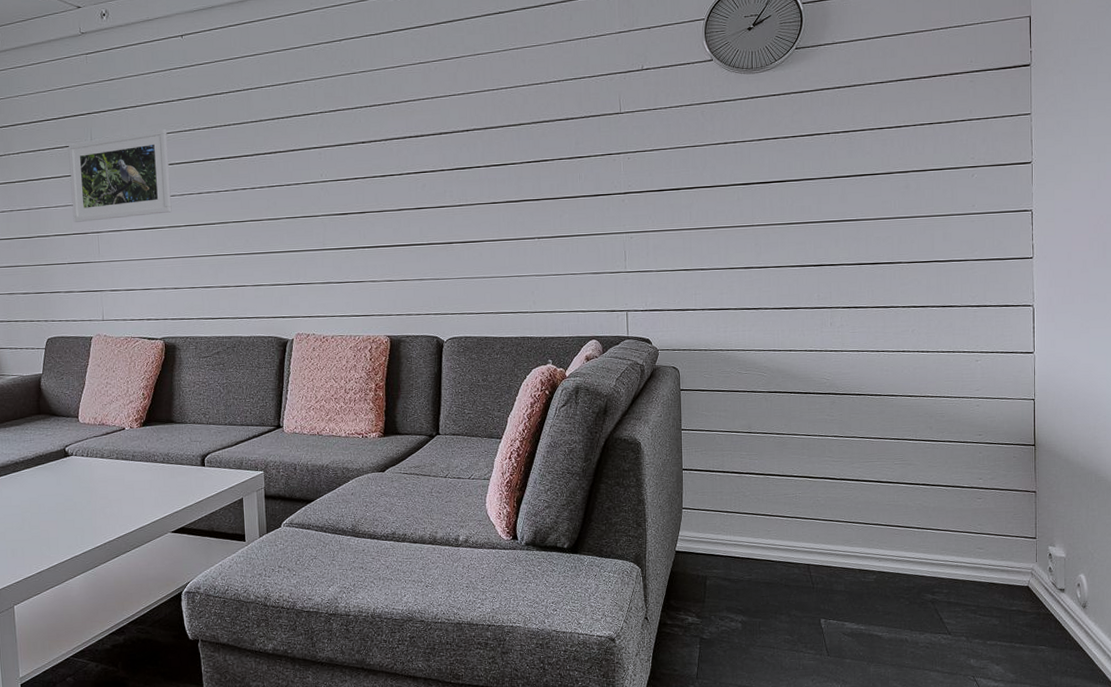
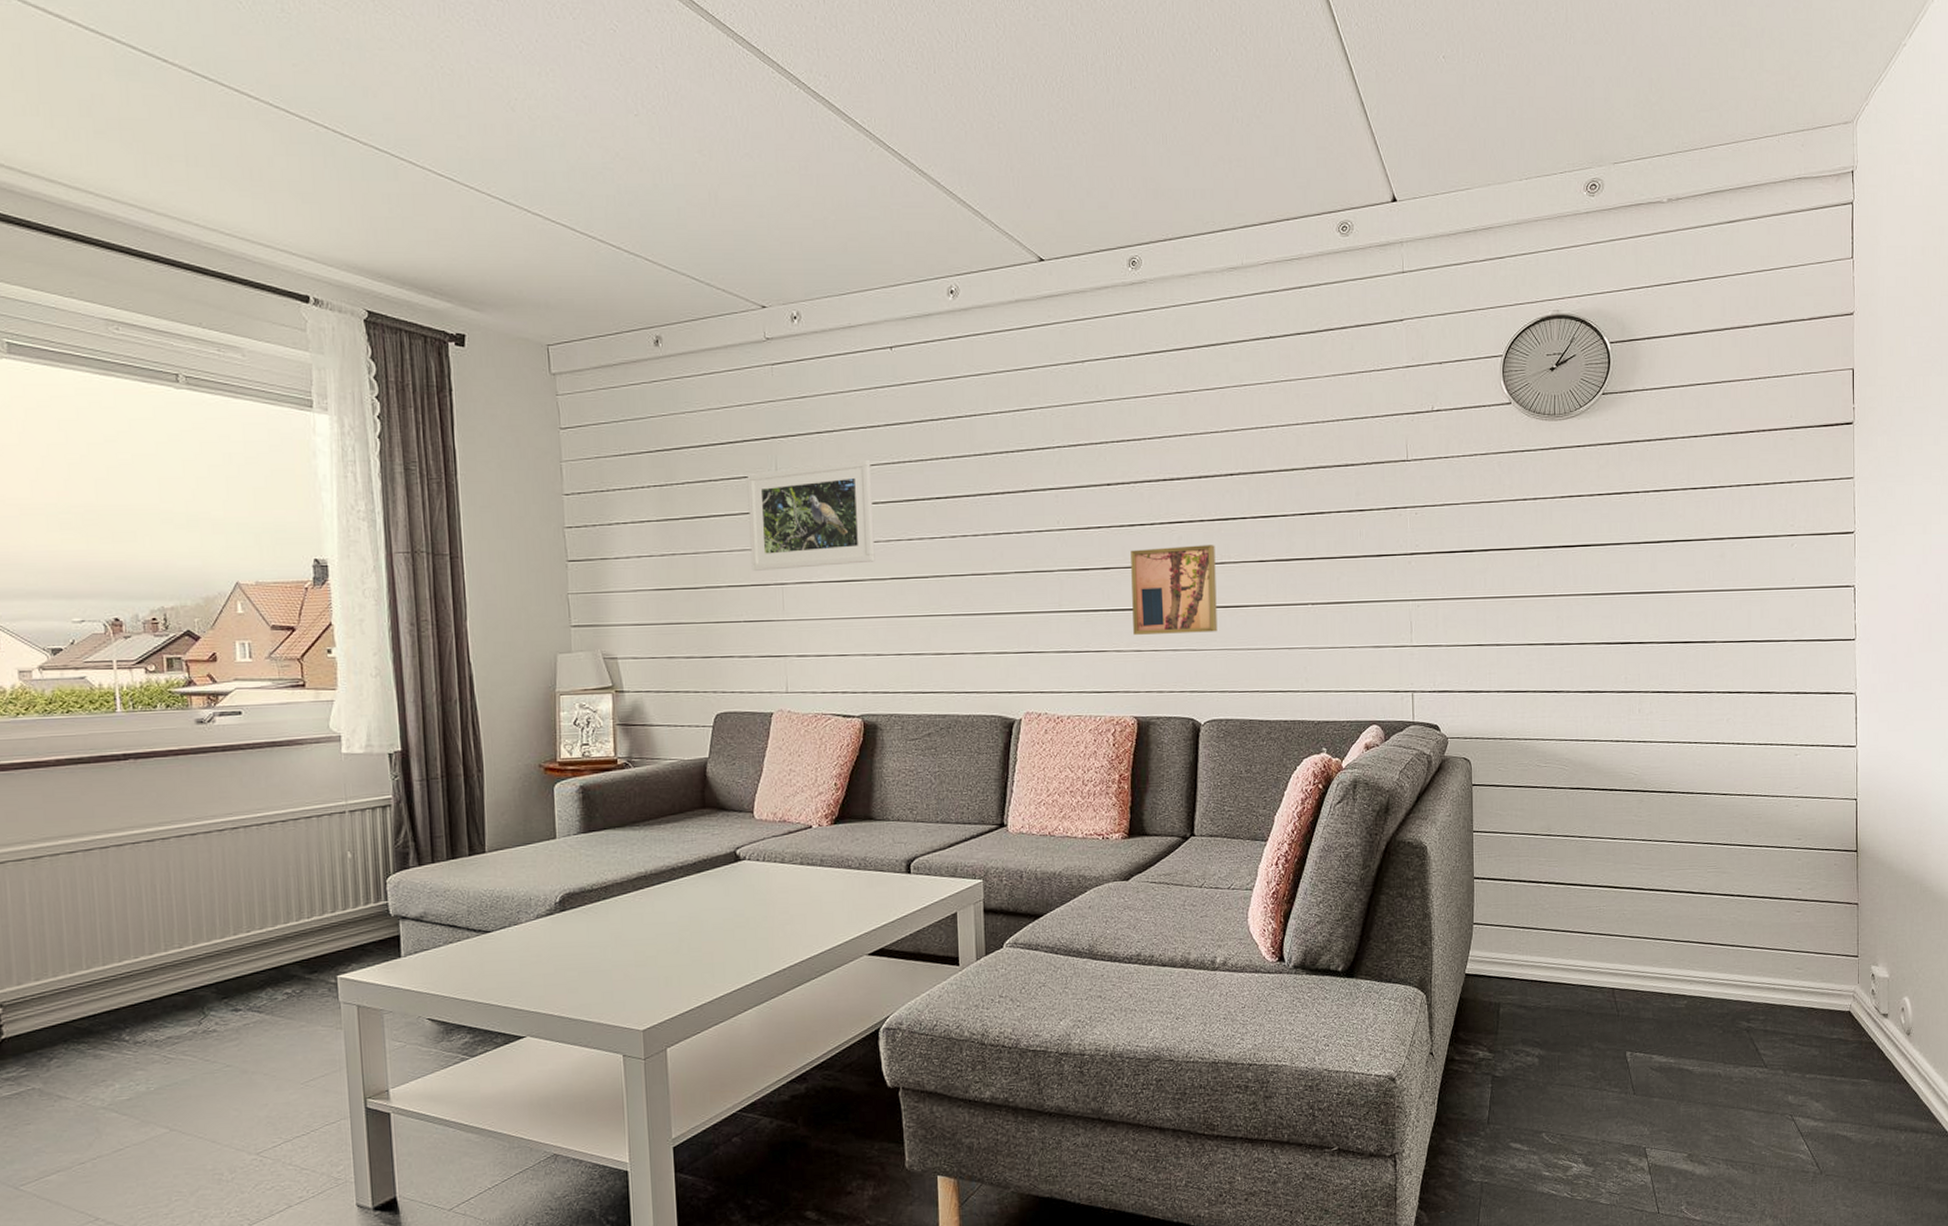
wall art: none [382,190,457,267] -> present [1131,545,1218,635]

